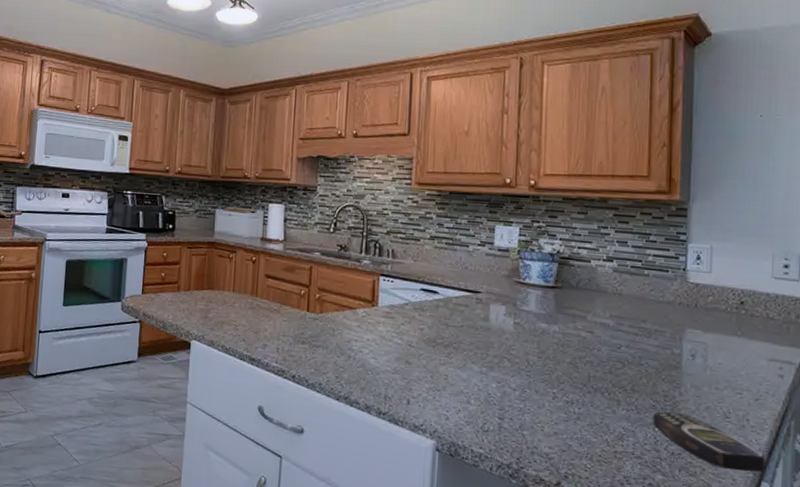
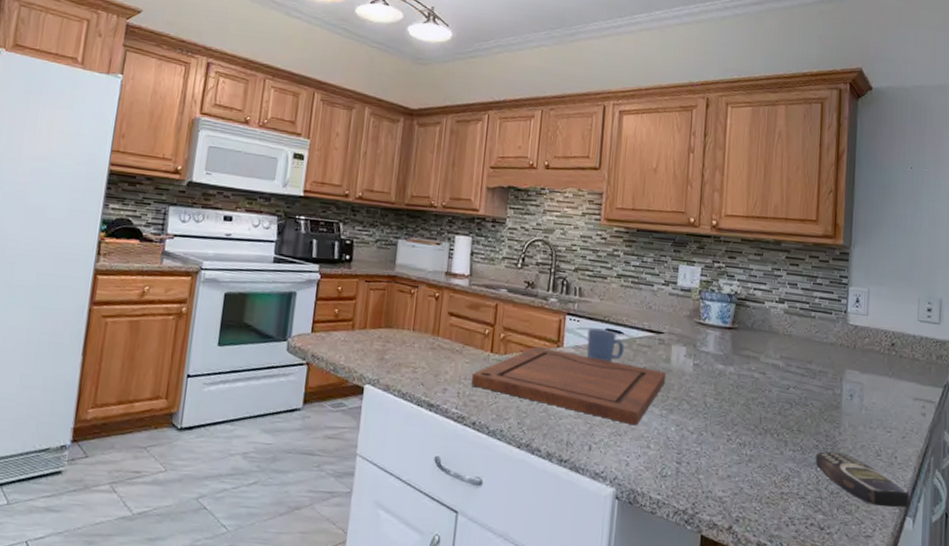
cutting board: none [289,306,486,381] -> present [470,346,667,425]
mug: none [401,288,441,321] -> present [586,328,625,362]

